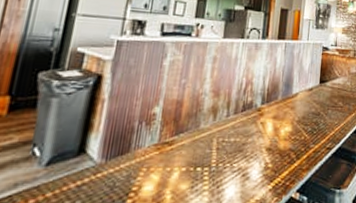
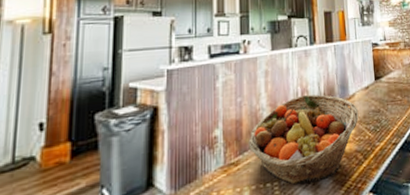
fruit basket: none [185,86,299,174] -> present [248,94,359,185]

